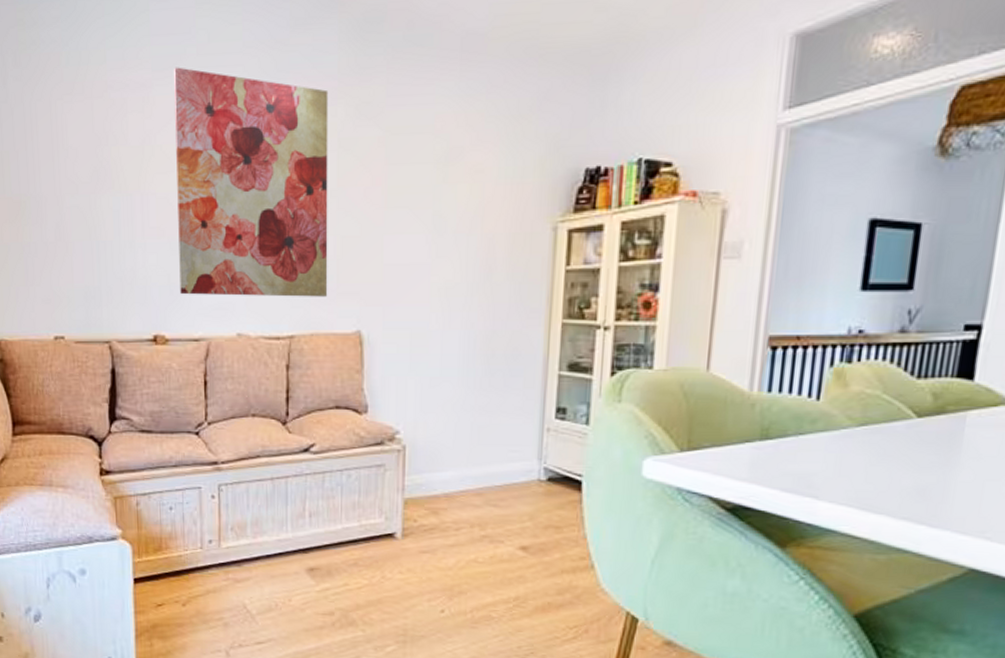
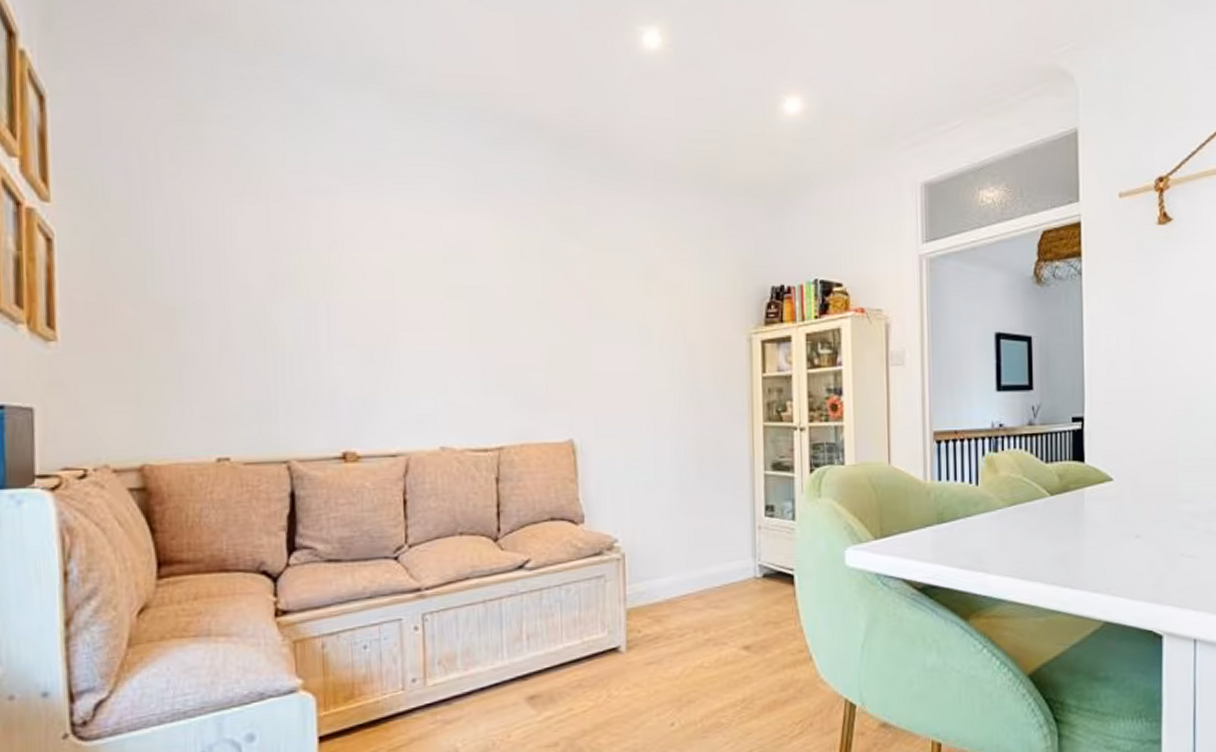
wall art: present [174,67,329,297] -> none [364,175,537,408]

